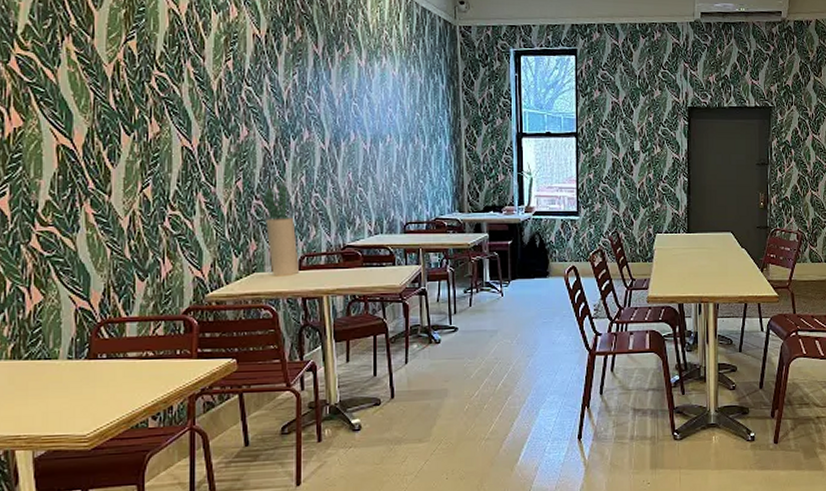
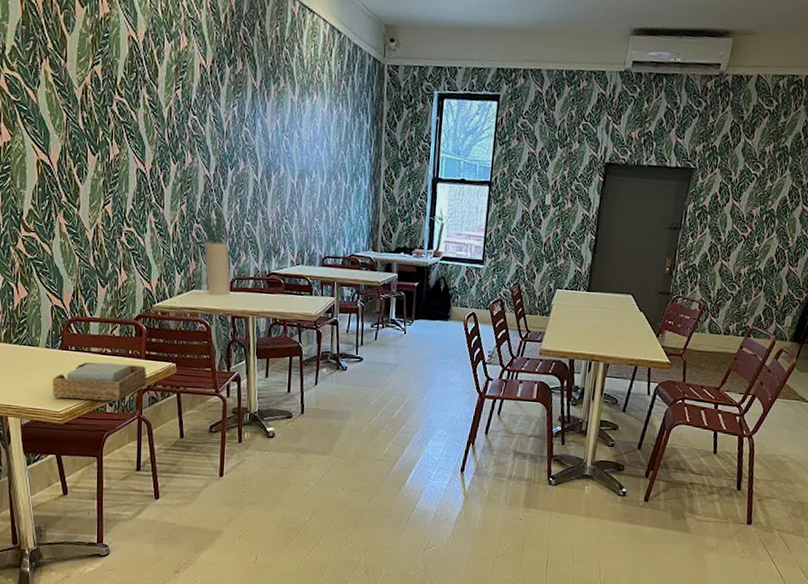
napkin holder: none [76,367,200,419] -> present [52,362,147,402]

